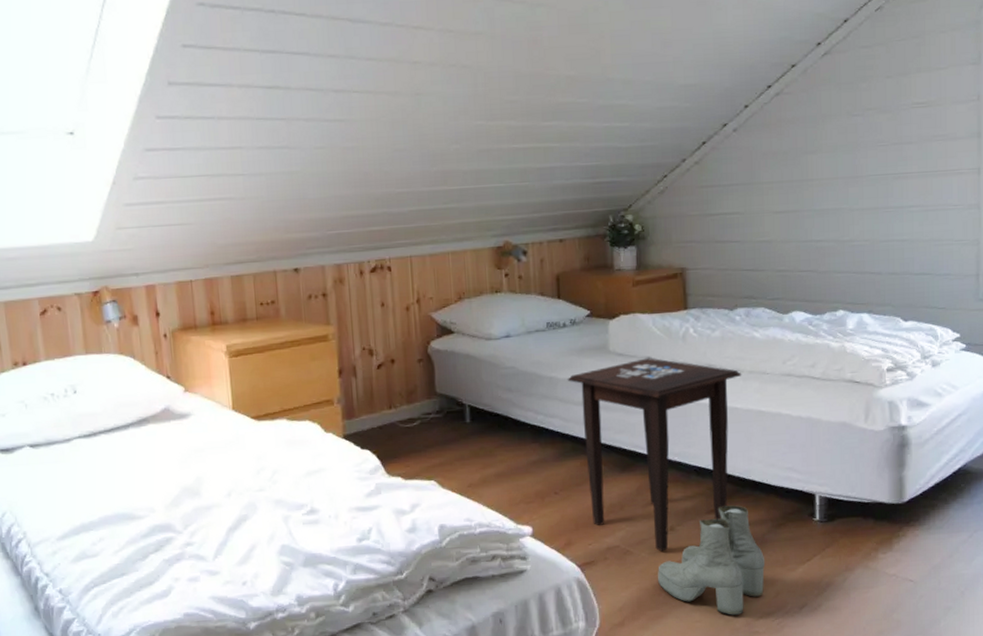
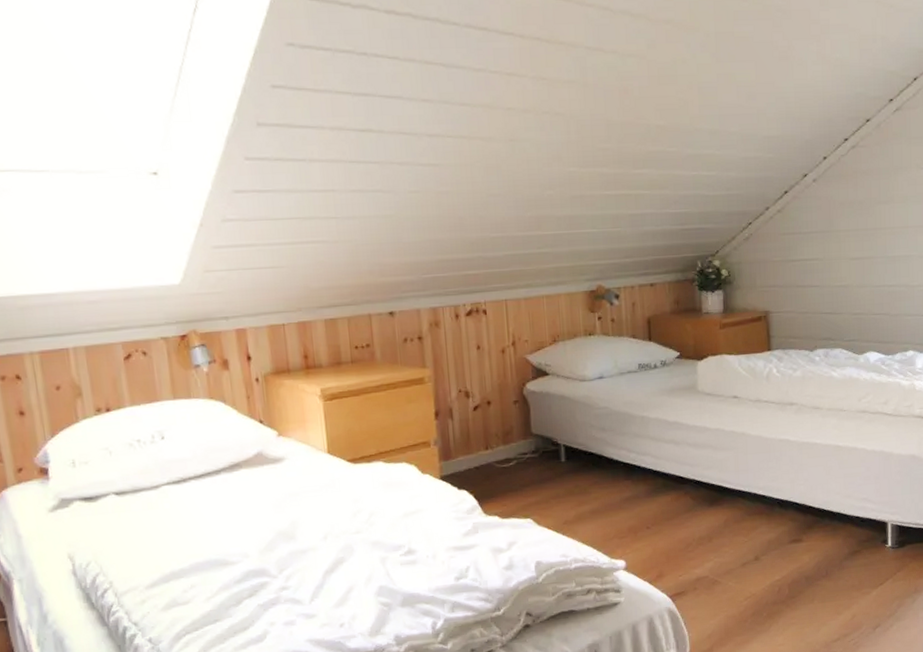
side table: present [567,358,742,552] -> none [658,397,821,580]
boots: present [658,505,766,615] -> none [744,534,843,638]

